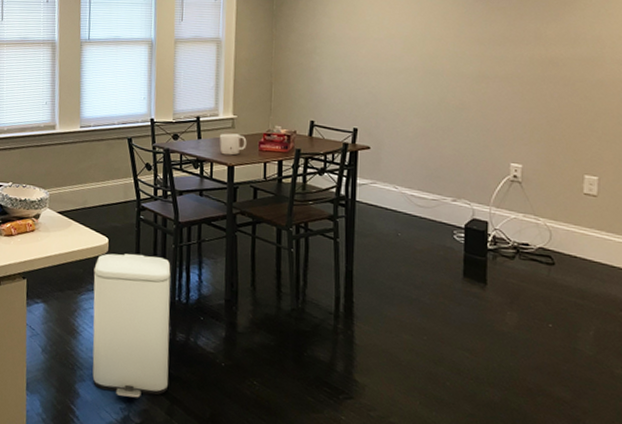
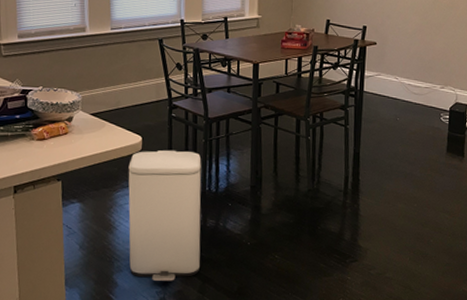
mug: present [219,133,247,156] -> none [245,32,270,54]

